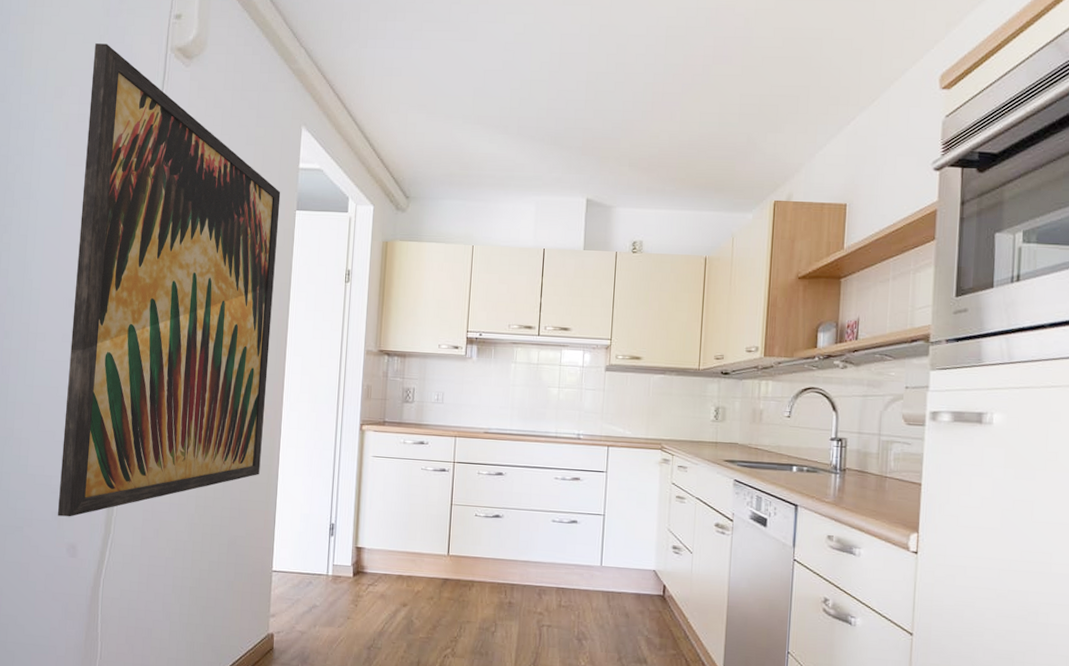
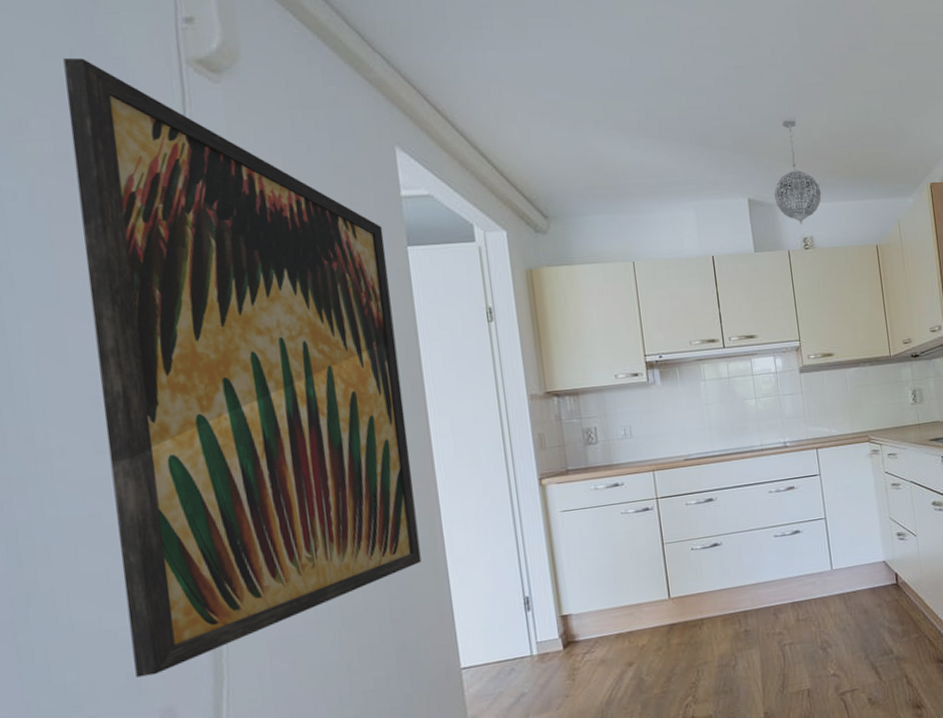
pendant light: none [612,123,659,229] -> present [774,116,822,225]

